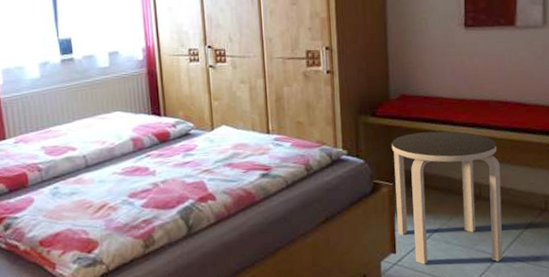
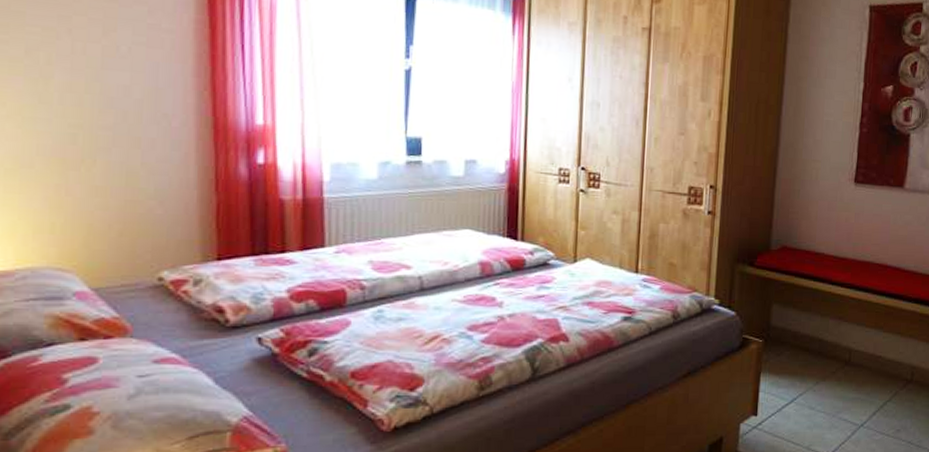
side table: present [391,131,503,265] -> none [762,288,872,432]

